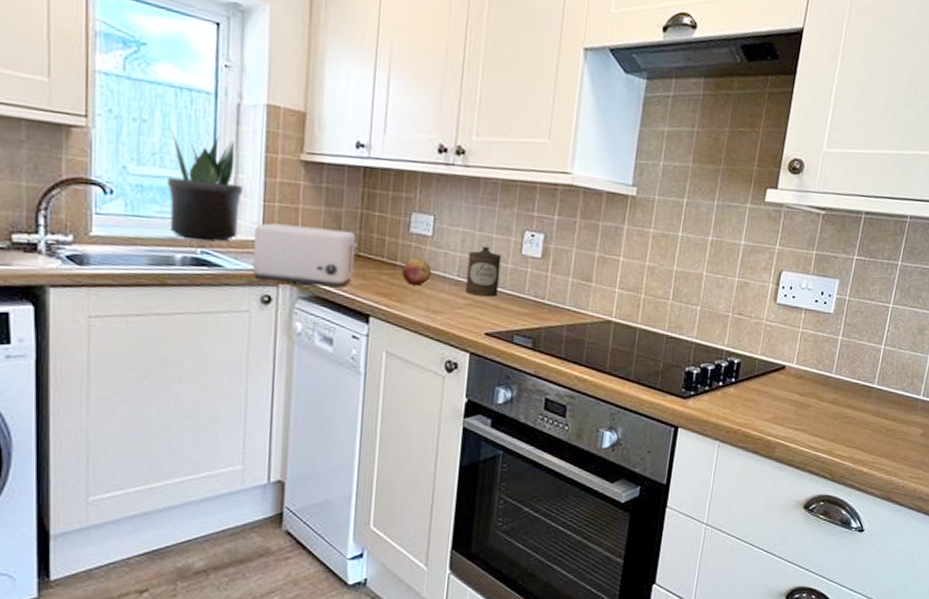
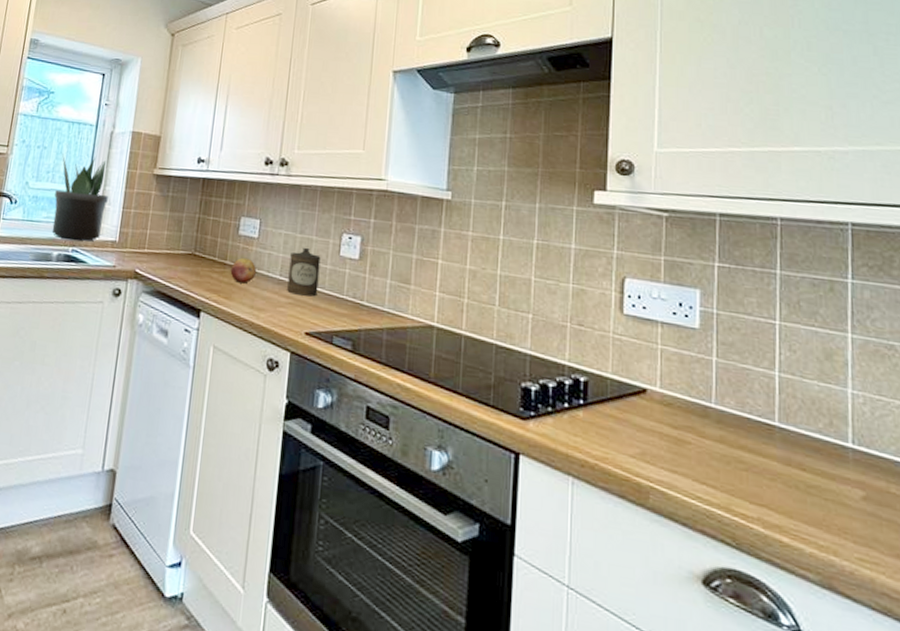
toaster: present [252,223,357,288] -> none [108,226,194,284]

